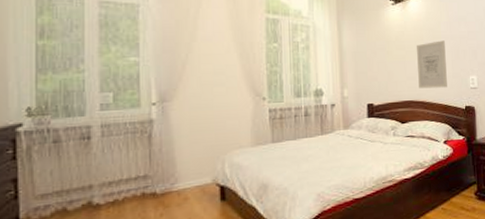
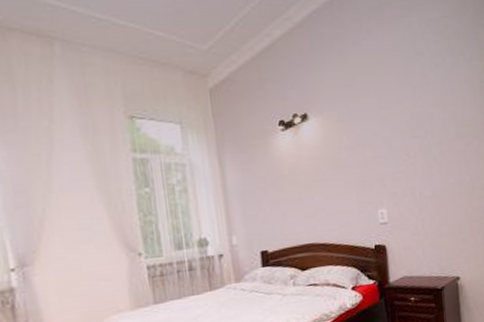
wall art: present [417,40,447,89] -> none [314,169,353,229]

